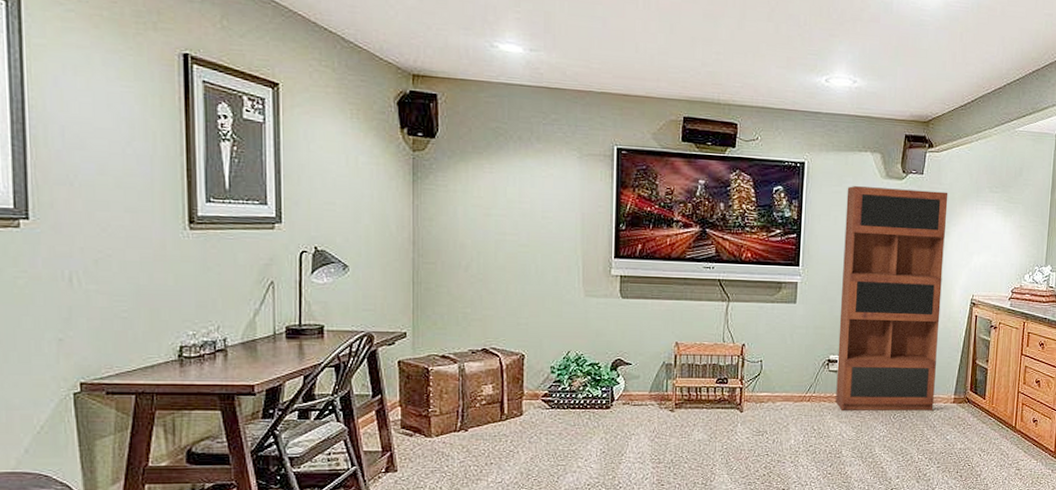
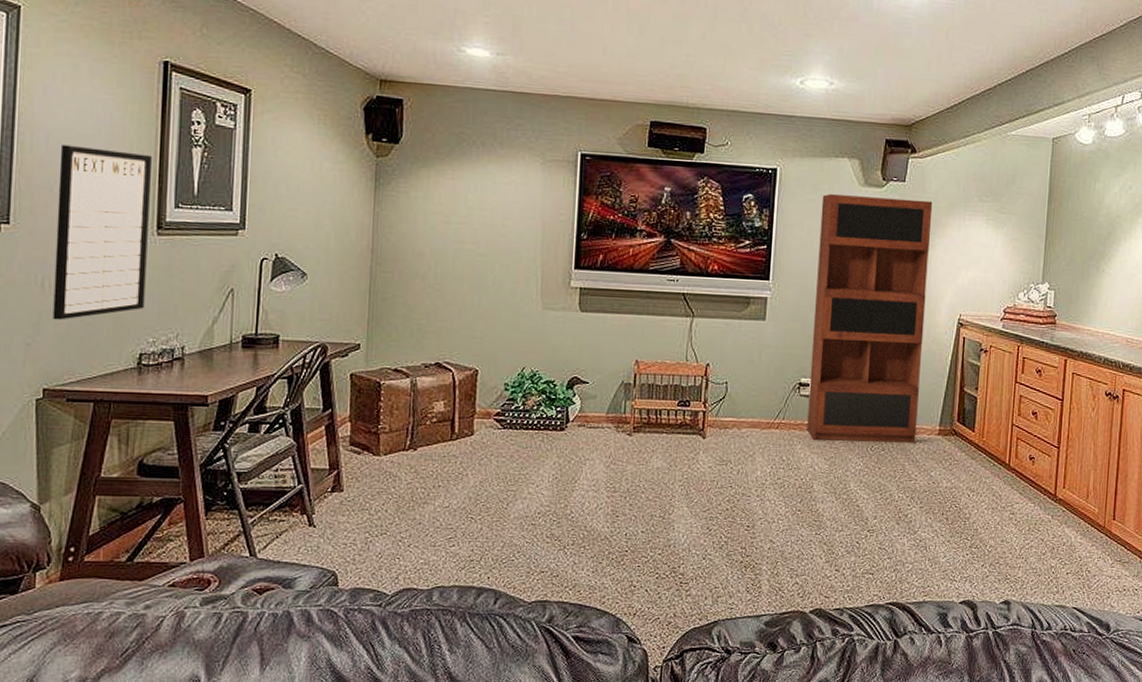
writing board: none [78,138,181,315] -> present [52,144,153,320]

